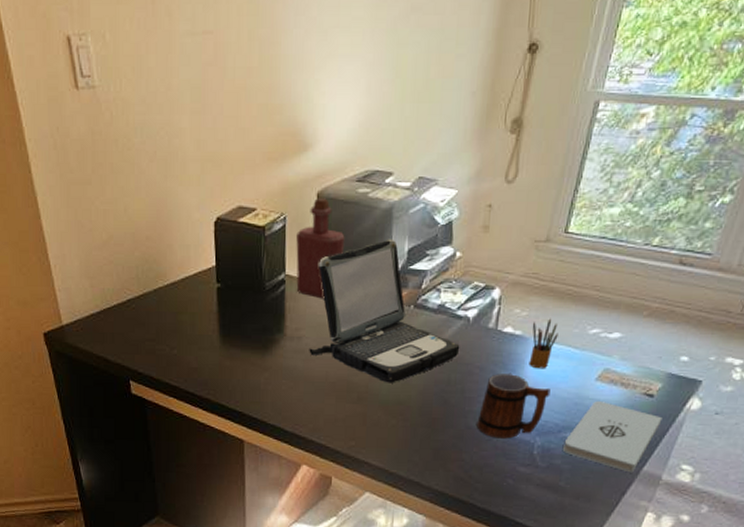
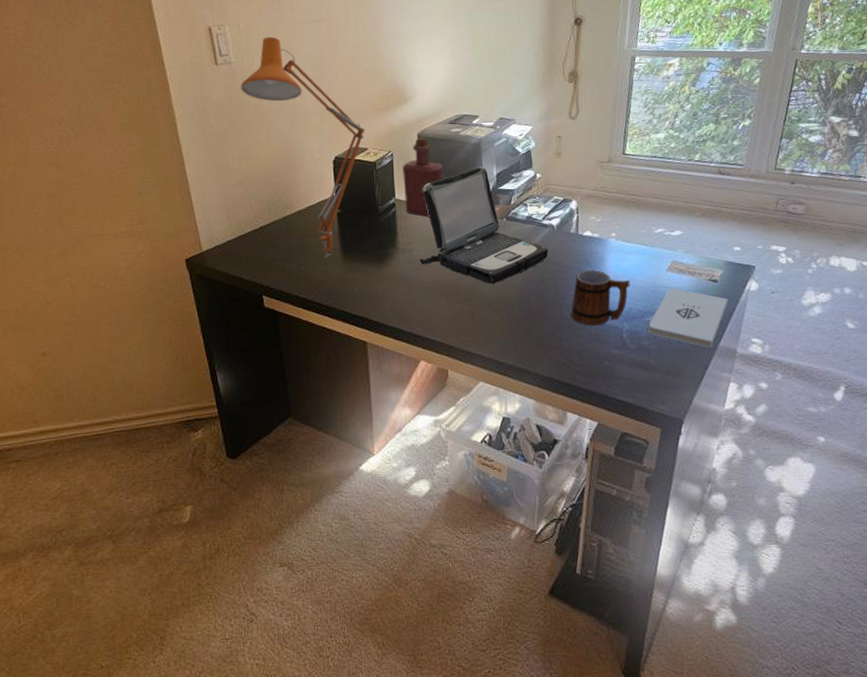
desk lamp: none [106,53,254,340] -> present [241,37,365,257]
pencil box: present [529,318,558,369] -> none [607,222,630,265]

